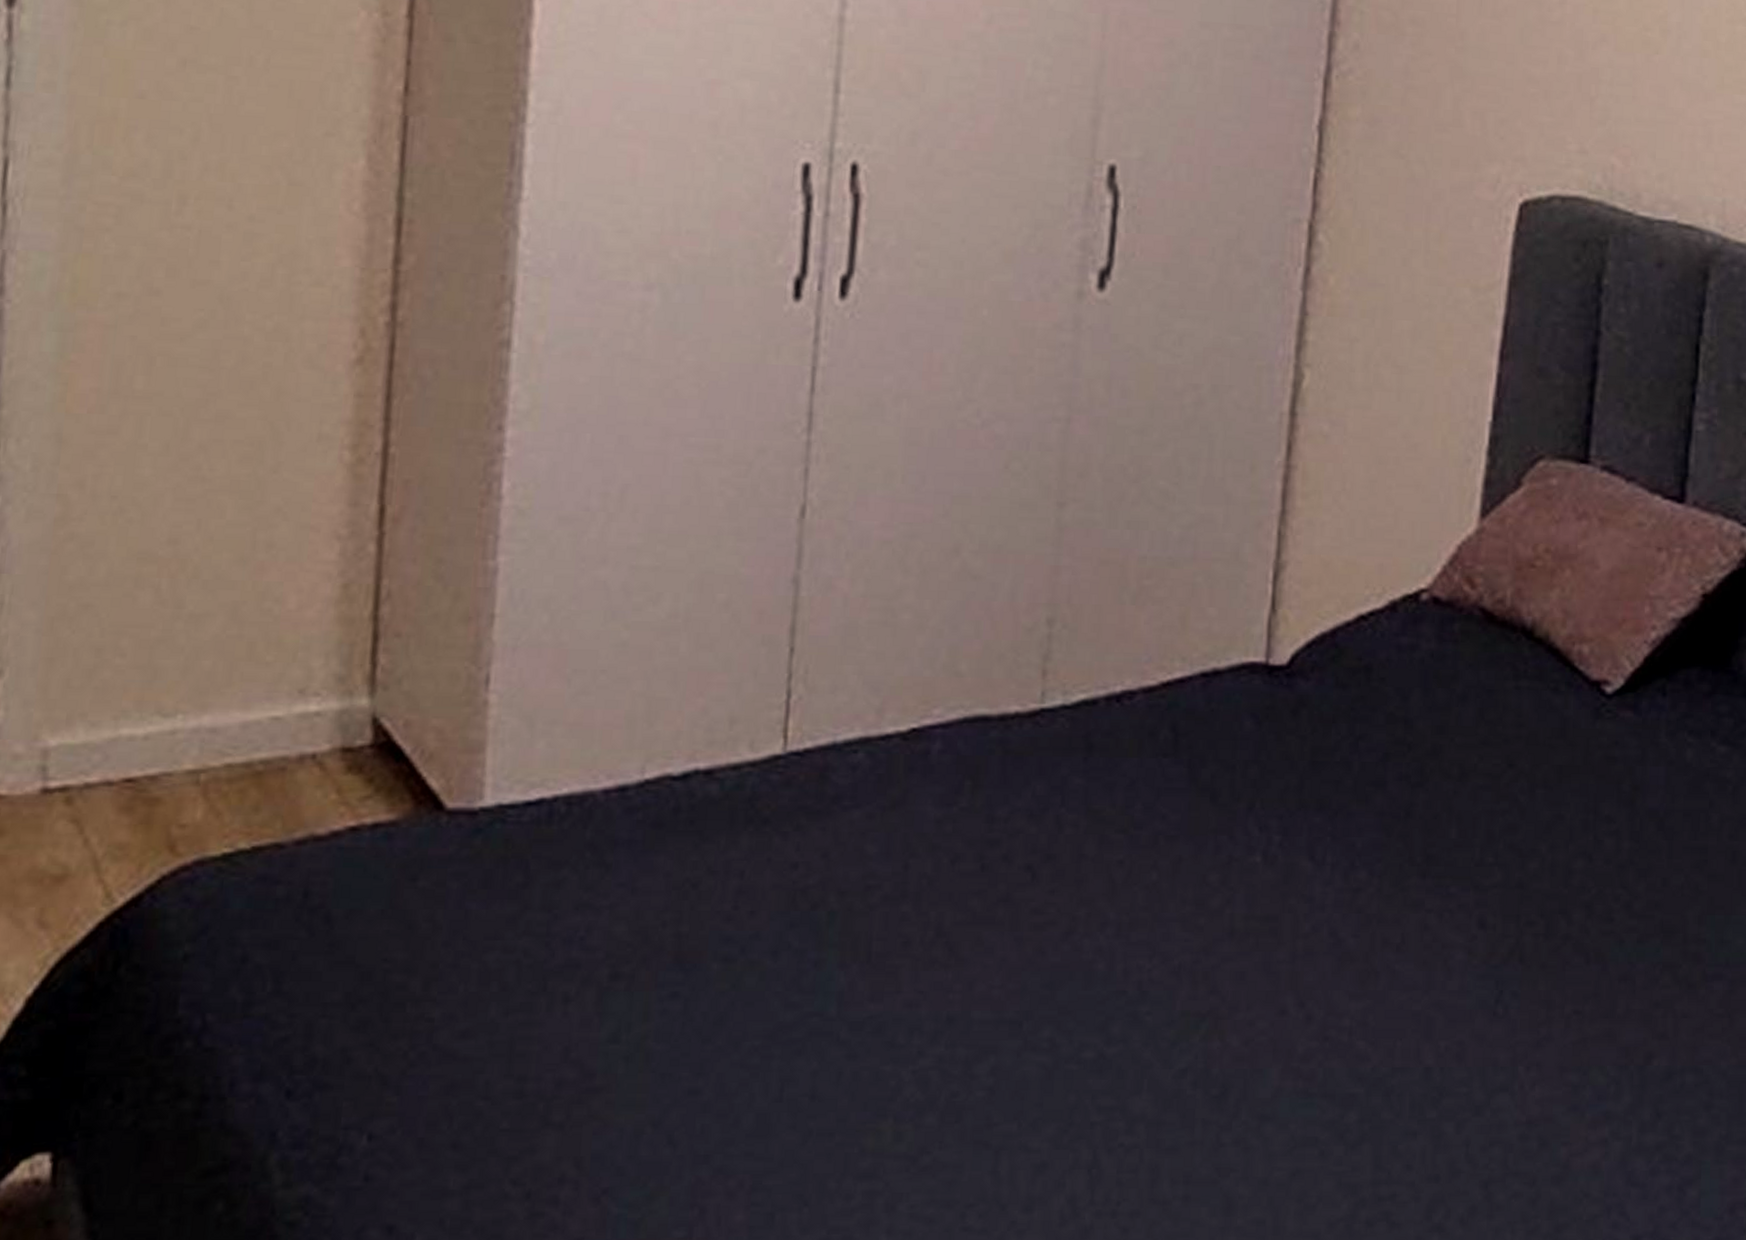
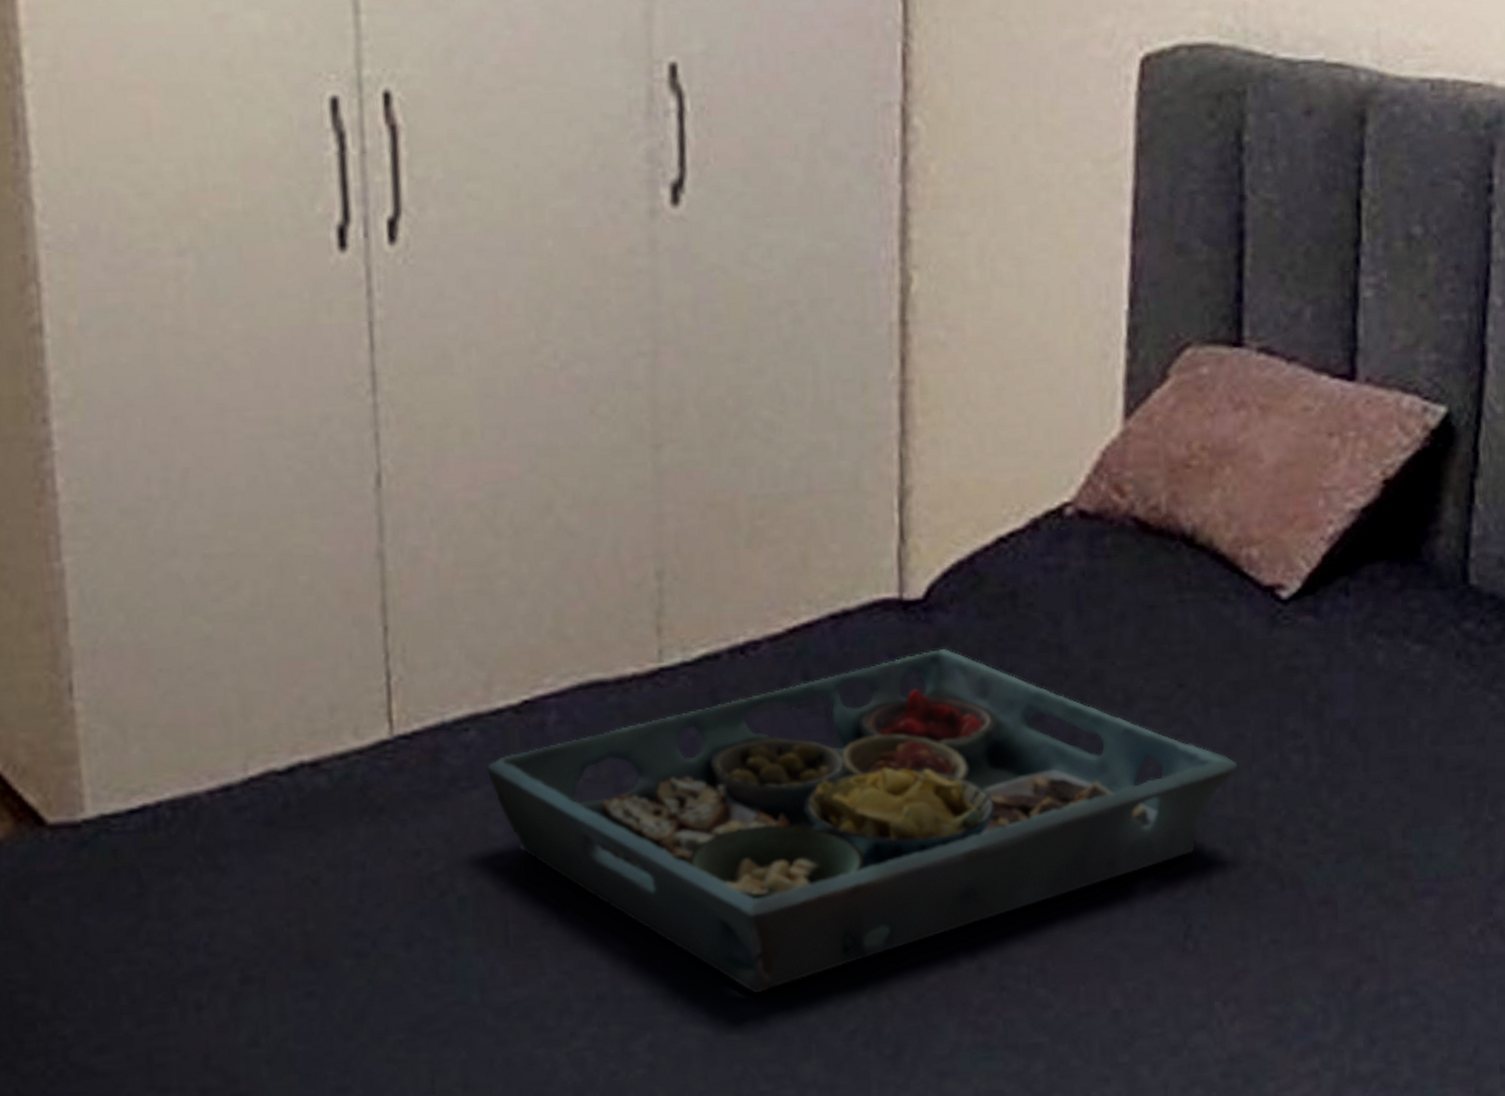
serving tray: none [868,712,1557,1026] -> present [485,648,1239,994]

